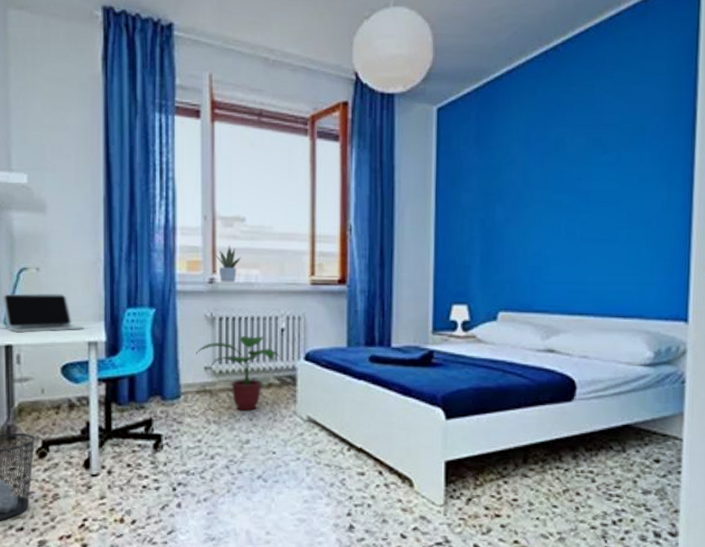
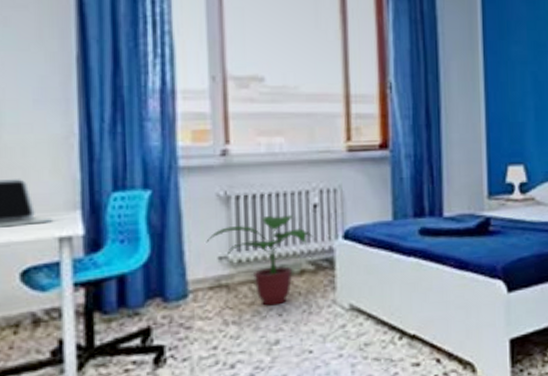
potted plant: present [214,245,241,282] -> none [226,109,260,154]

